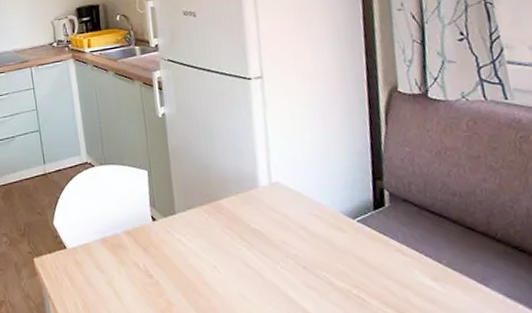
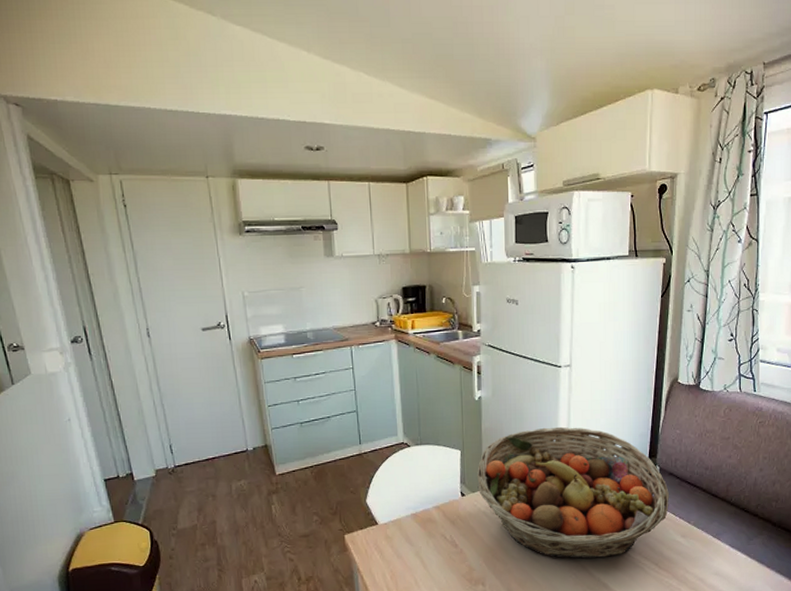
fruit basket: none [167,144,409,300] -> present [477,426,669,559]

